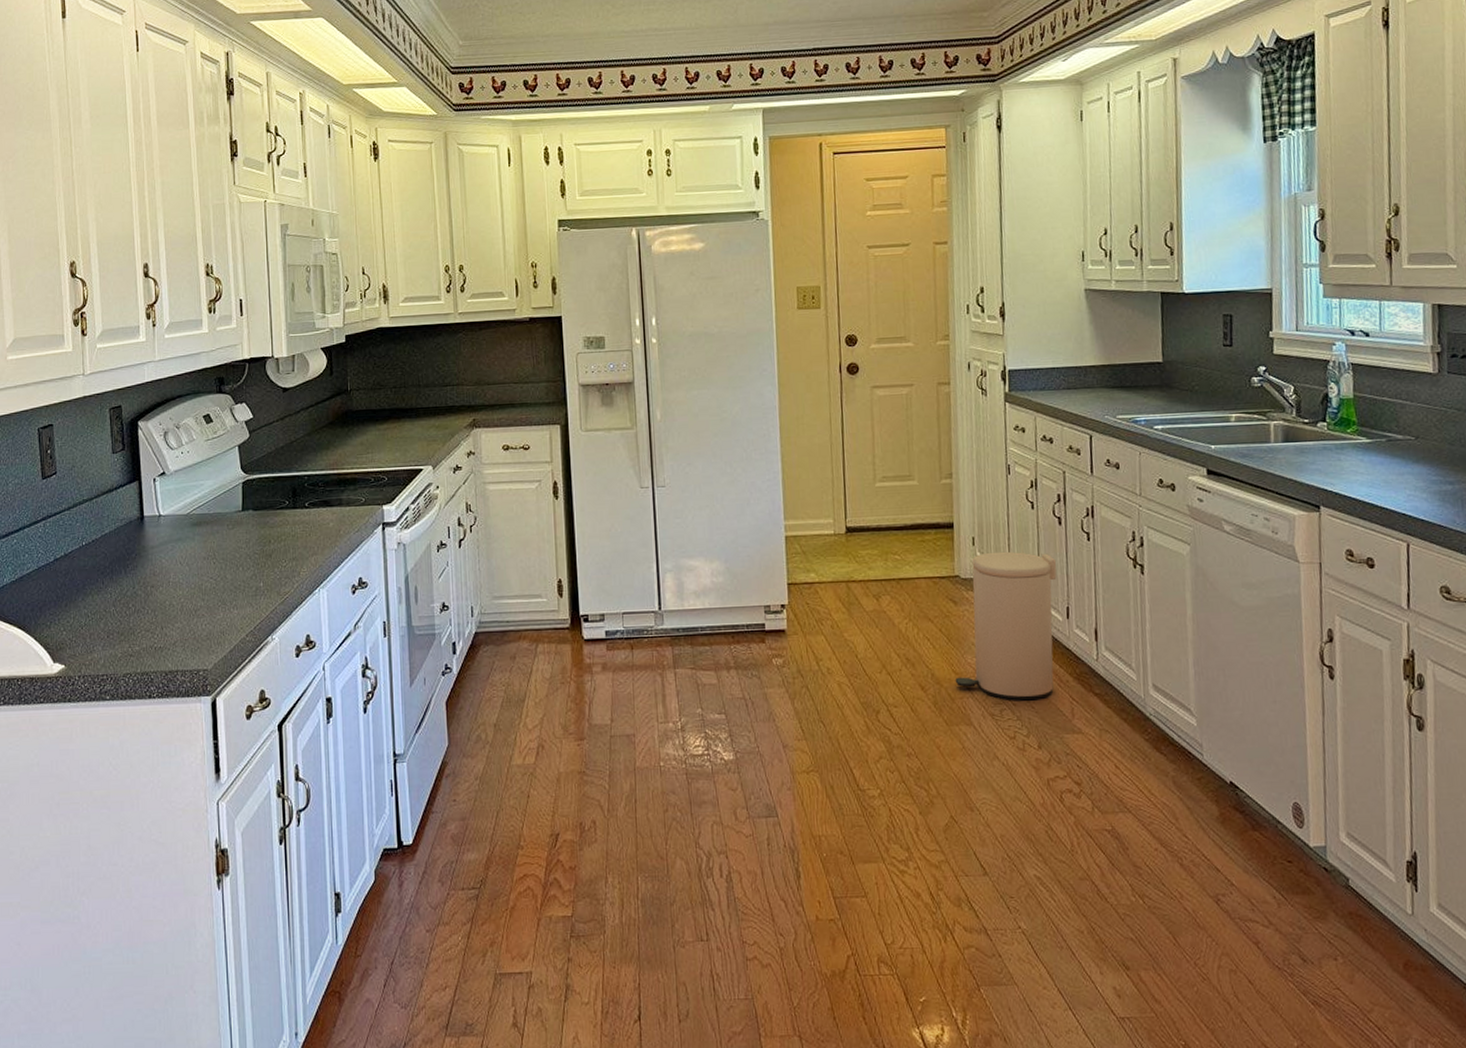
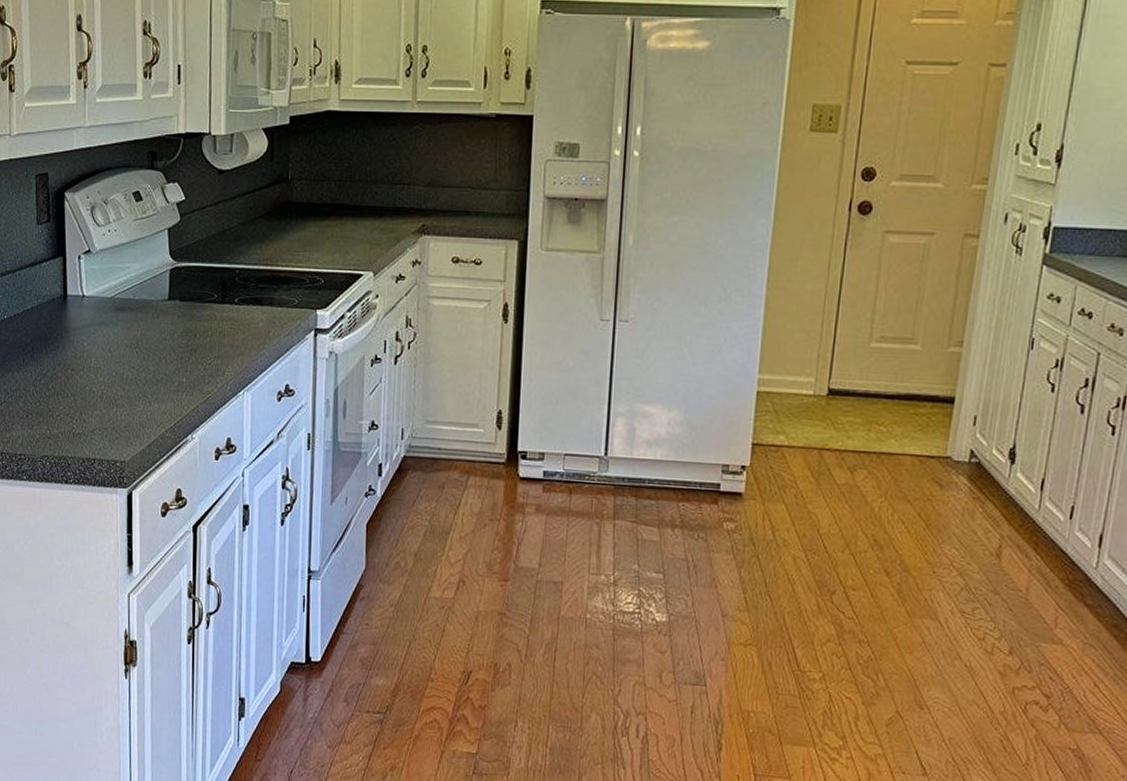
pedal bin: present [955,551,1057,701] -> none [926,435,1070,603]

